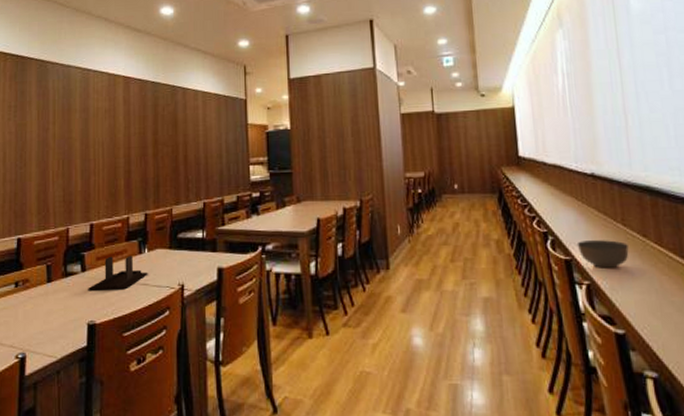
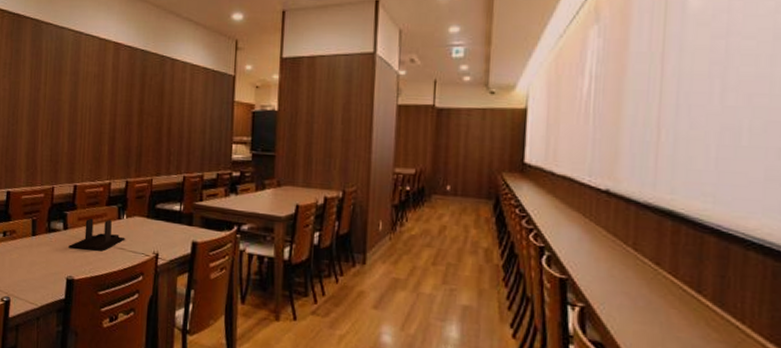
bowl: present [577,240,629,268] -> none [576,260,636,294]

